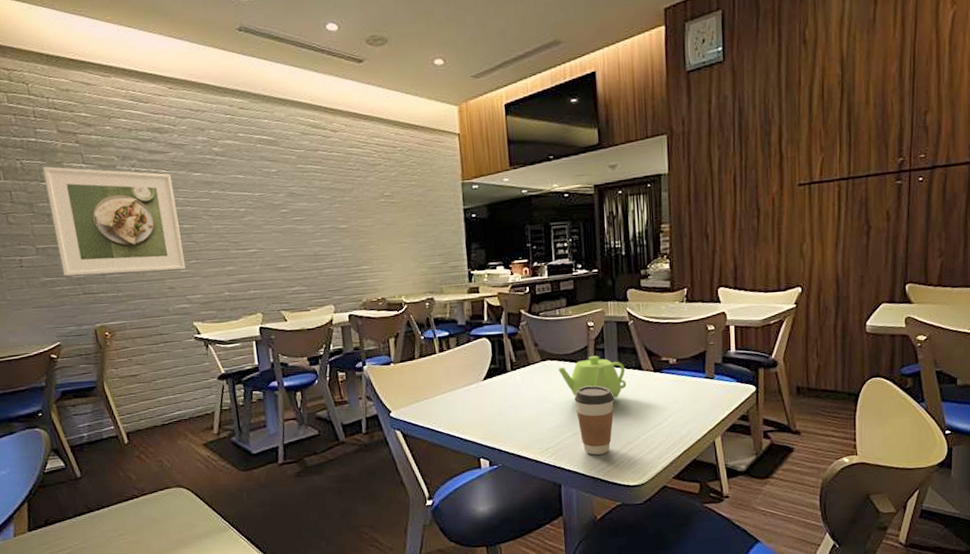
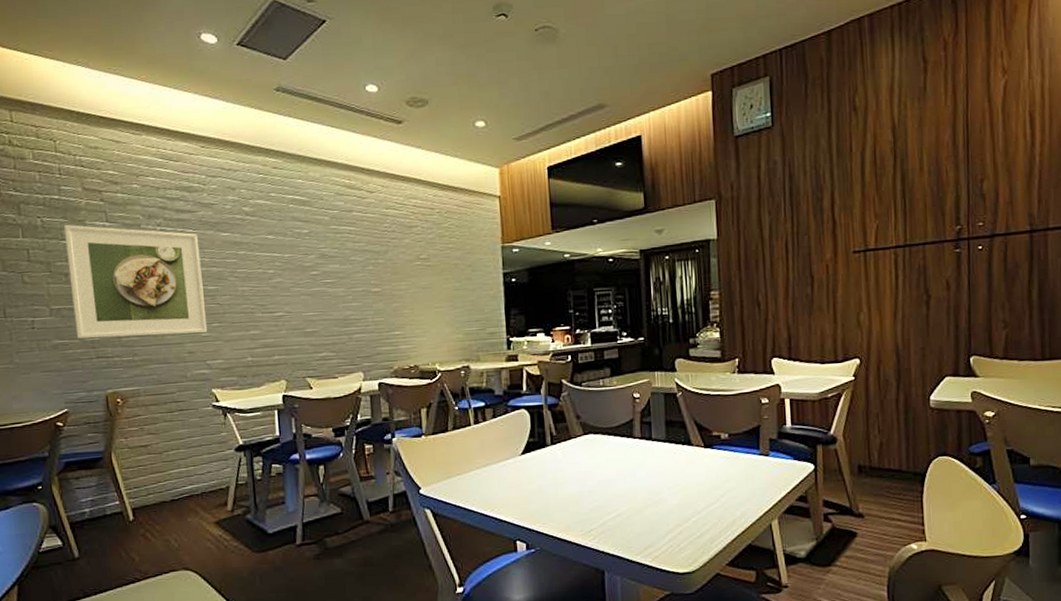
teapot: present [558,356,626,403] -> none [602,429,675,481]
coffee cup: present [574,386,615,455] -> none [619,462,662,538]

